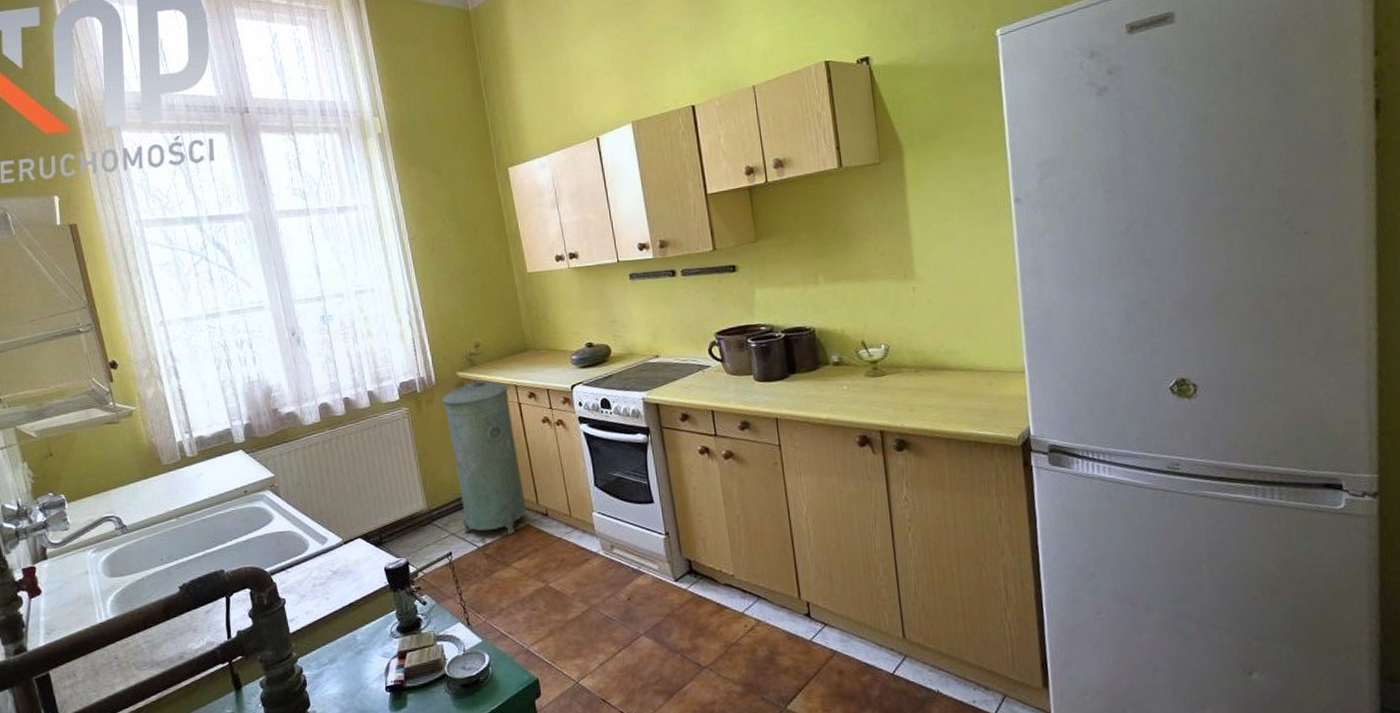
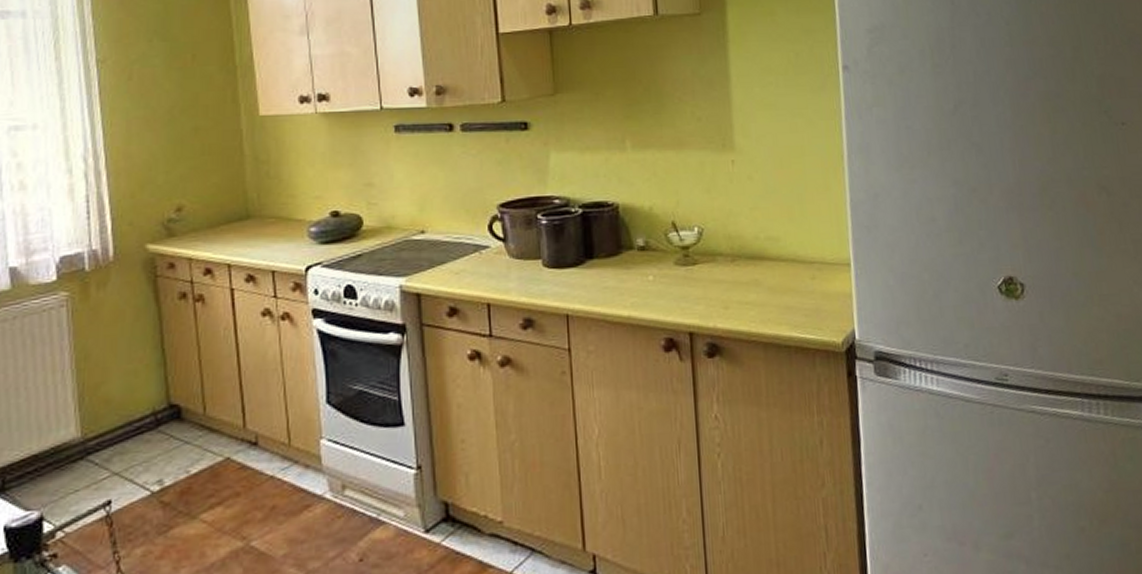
trash can: present [441,380,526,535] -> none [120,256,227,473]

